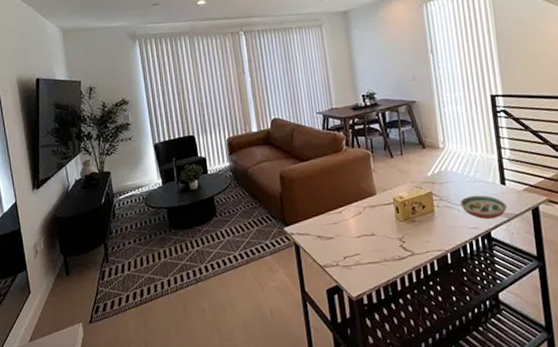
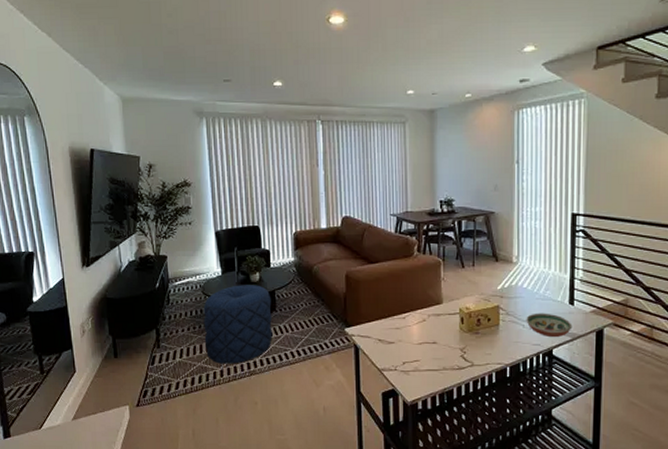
pouf: none [147,192,215,274] -> present [203,285,273,364]

